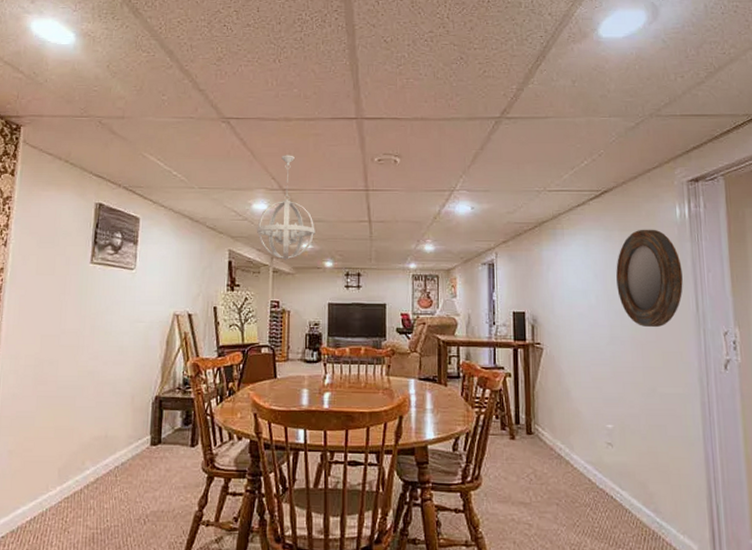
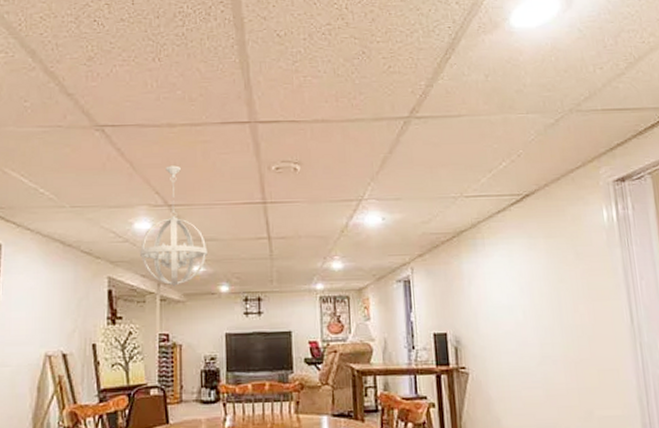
home mirror: present [616,229,683,328] -> none [543,235,616,344]

